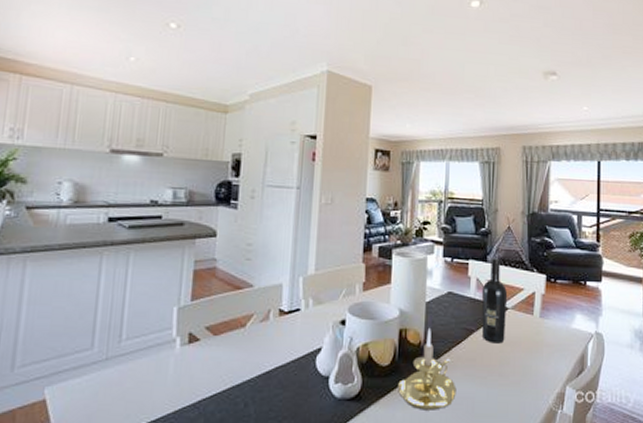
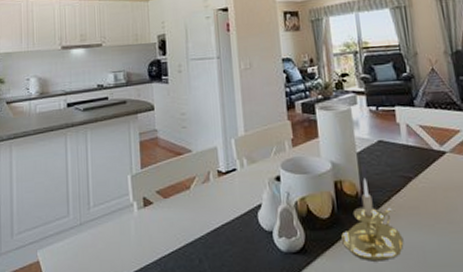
wine bottle: present [481,258,508,344] -> none [414,101,448,190]

